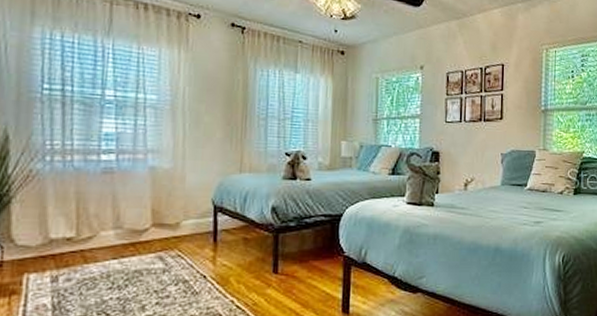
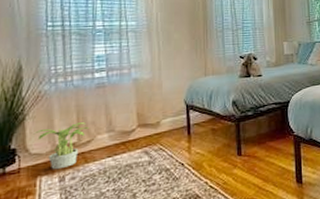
potted plant: none [20,214,91,268] -> present [33,122,89,170]

